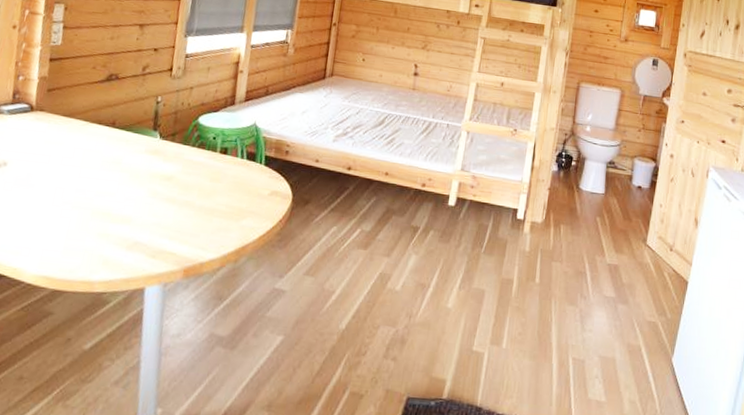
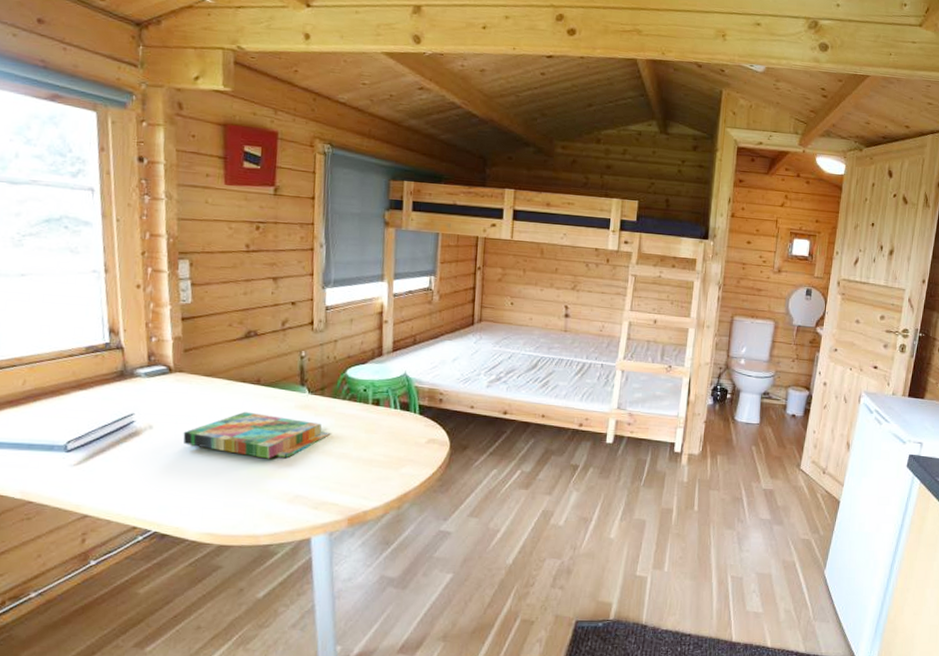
board game: none [34,153,177,203] -> present [183,411,331,459]

